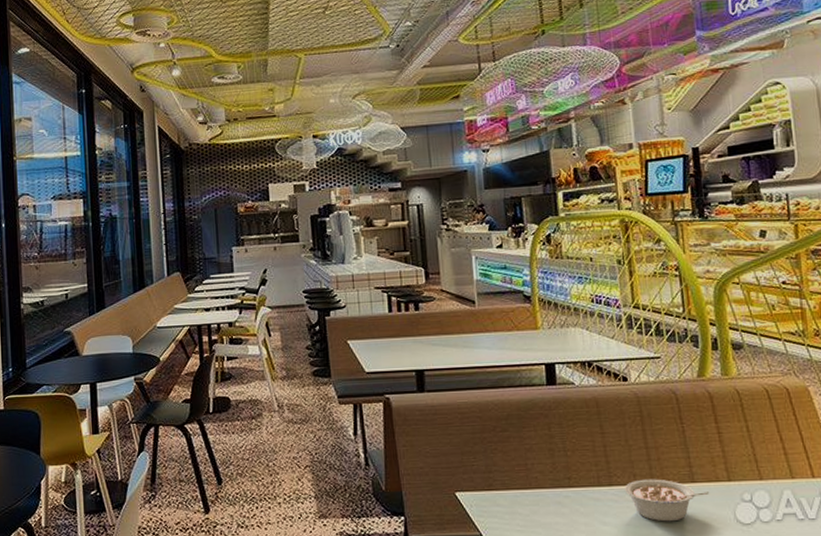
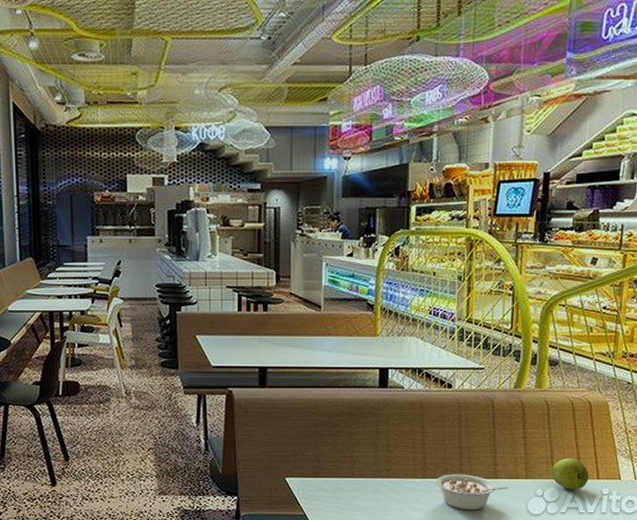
apple: none [755,455,803,493] -> present [550,458,590,491]

